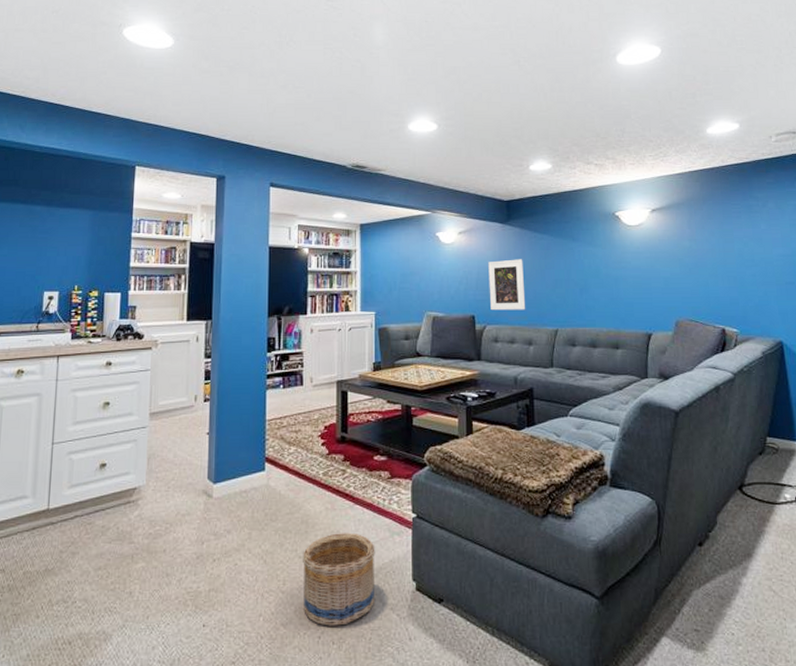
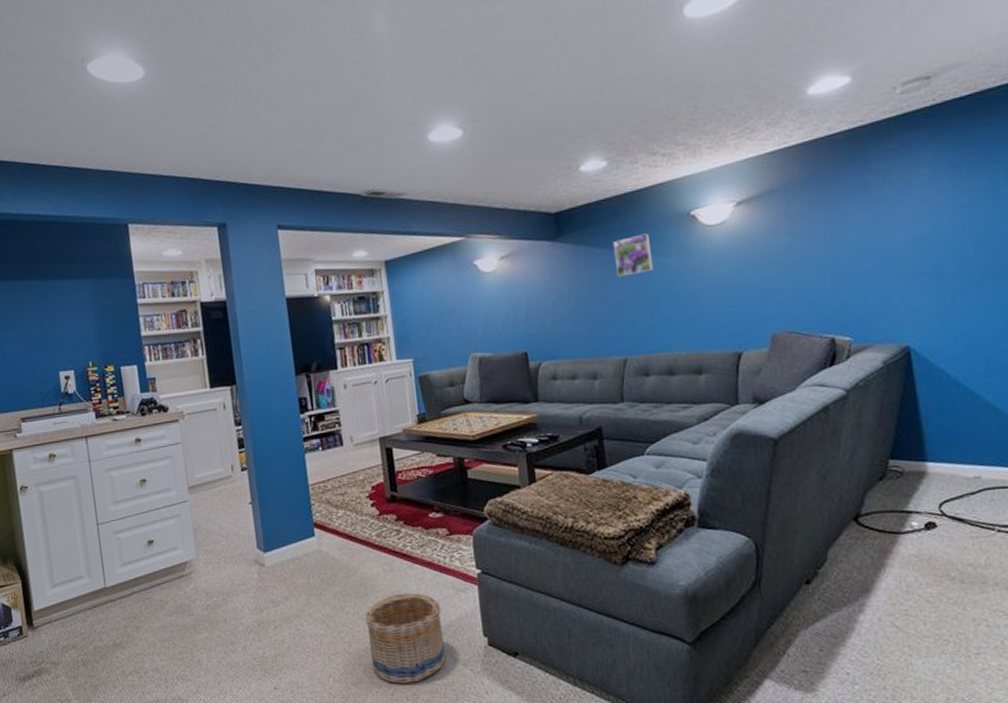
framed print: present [488,259,526,311] -> none [538,281,587,345]
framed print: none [552,226,584,260] -> present [612,233,654,277]

